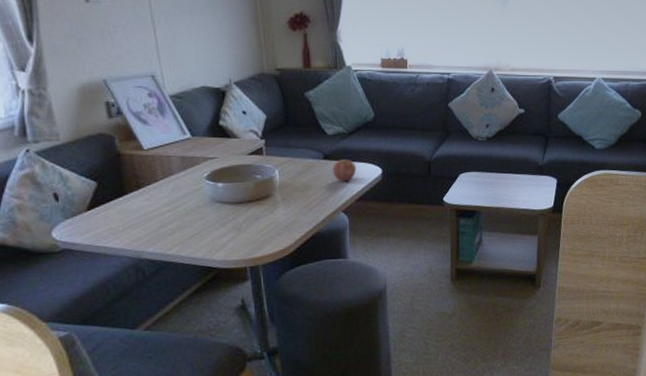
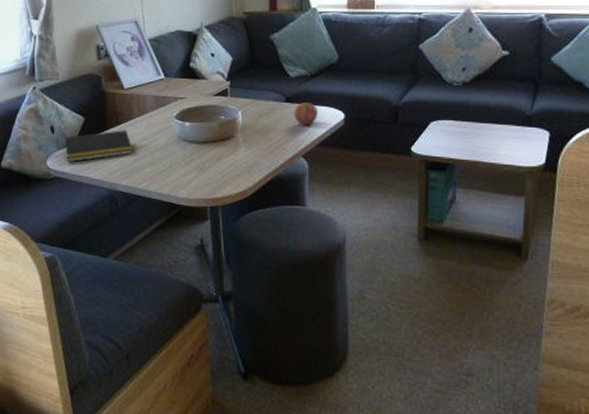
notepad: none [73,194,159,233] -> present [64,130,133,163]

